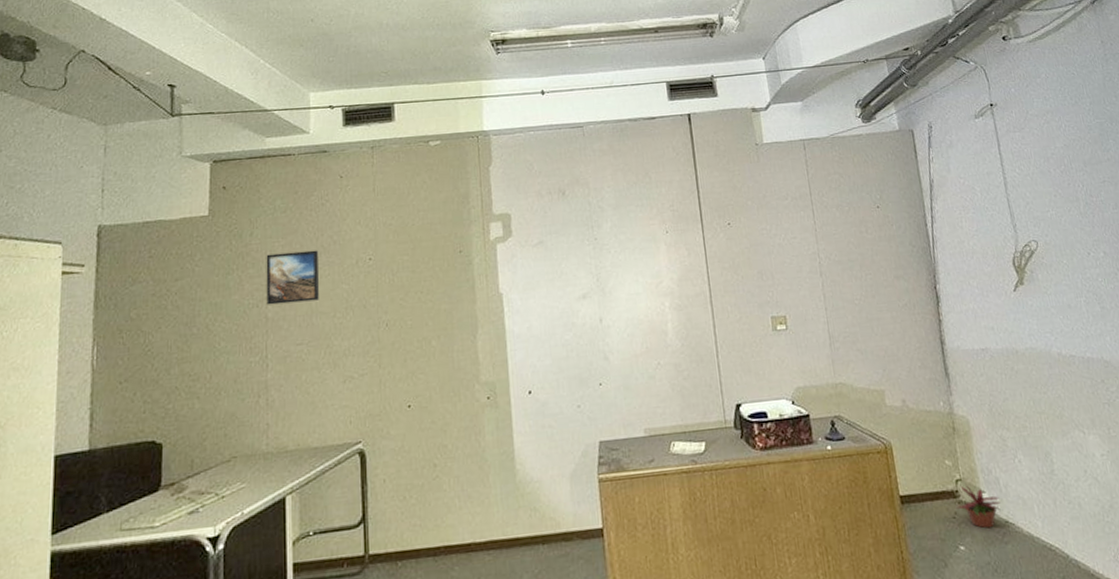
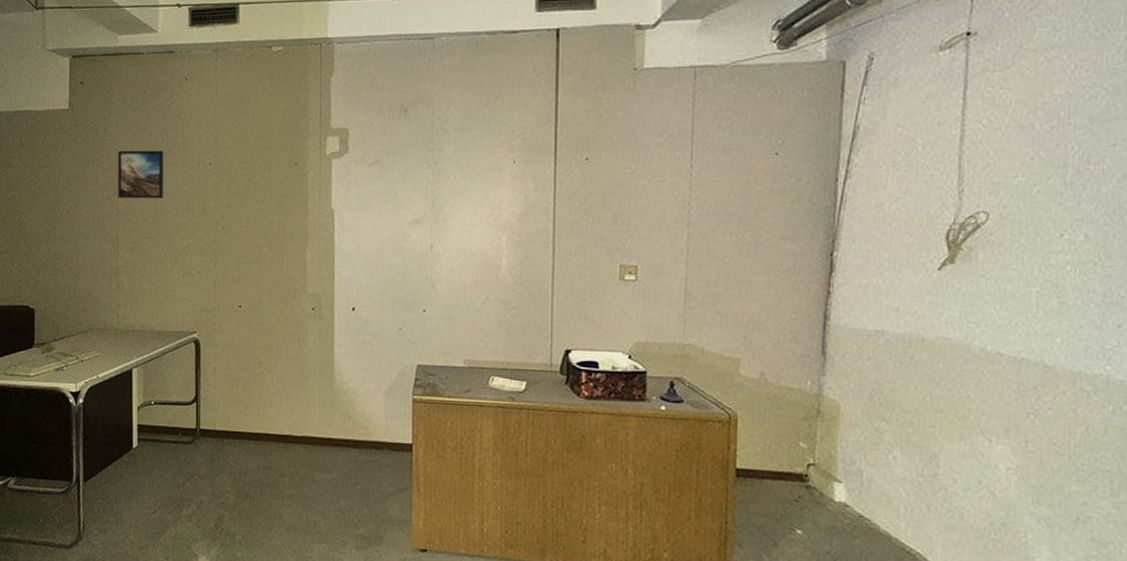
potted plant: present [955,483,1002,529] -> none [801,469,859,519]

